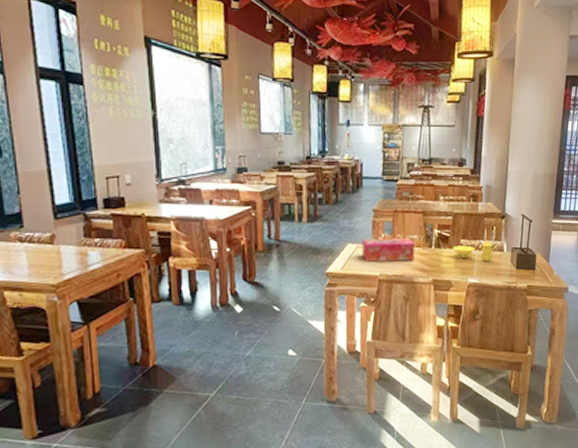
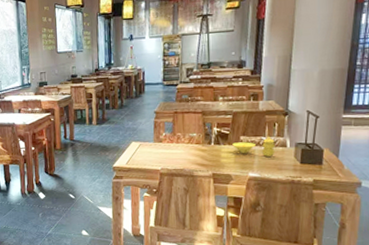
tissue box: present [362,238,415,262] -> none [144,136,195,158]

